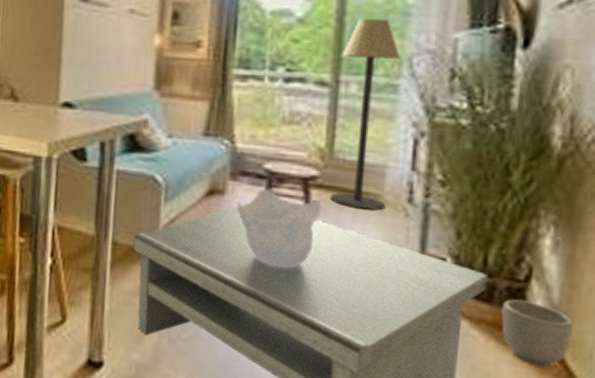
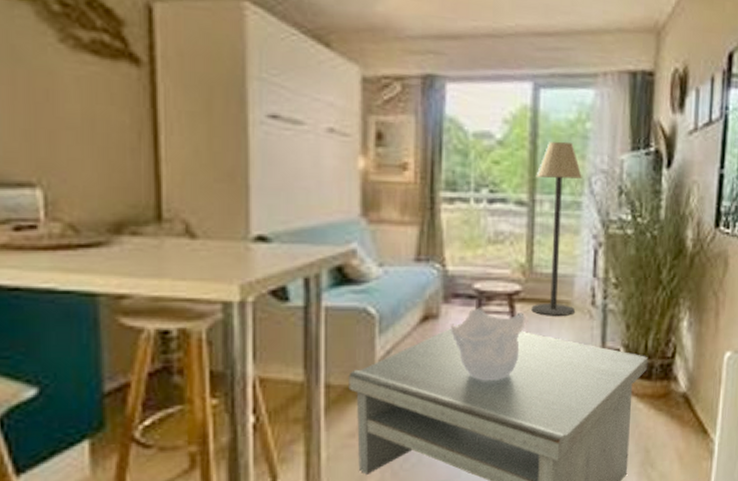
planter: present [501,299,573,367] -> none [658,373,701,422]

